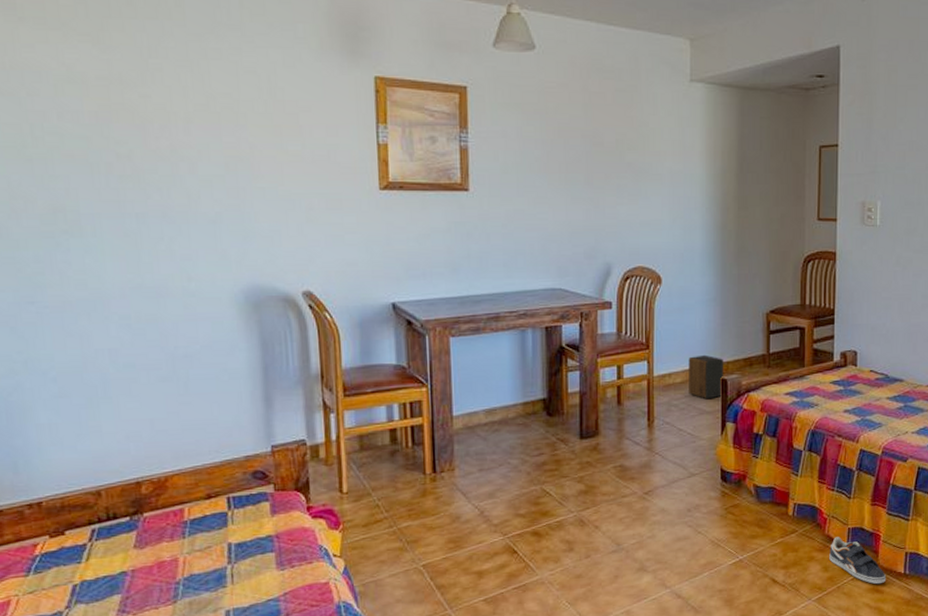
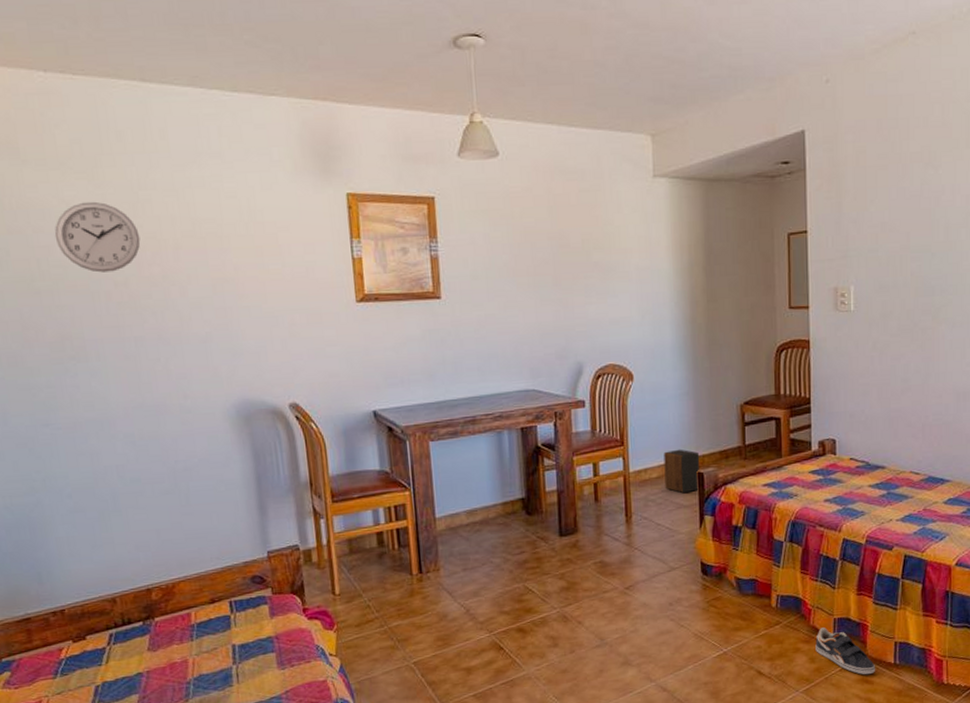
wall clock: none [51,66,148,143] -> present [54,201,141,273]

